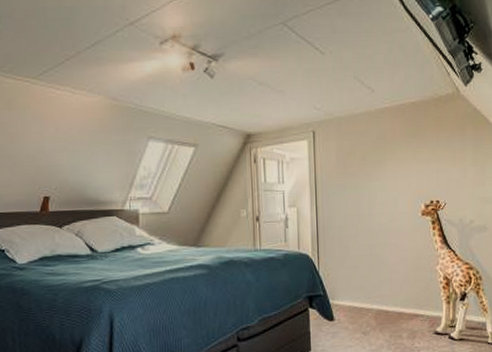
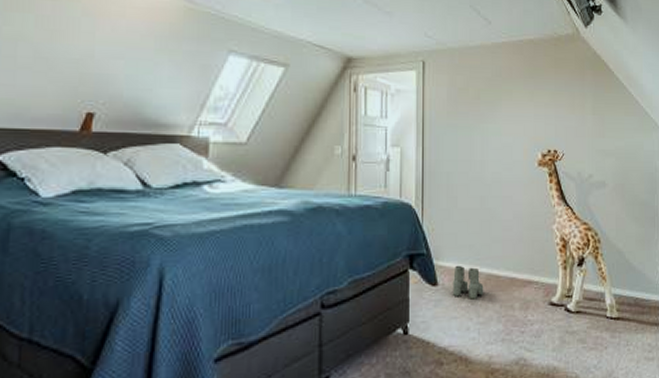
boots: none [347,303,375,331] -> present [453,265,484,300]

